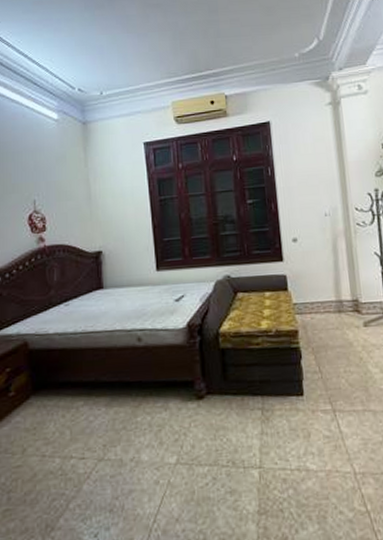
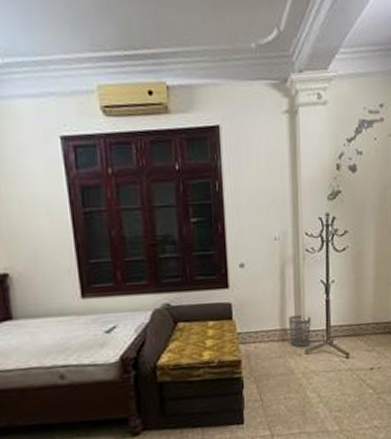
wastebasket: none [343,287,368,319] -> present [288,315,311,347]

